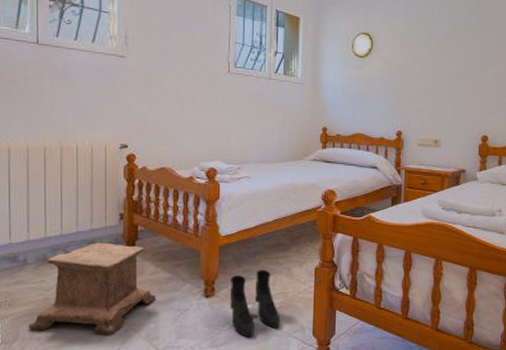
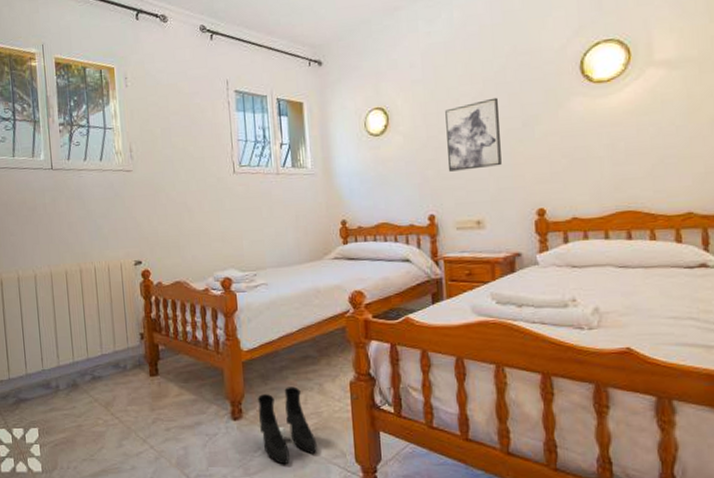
stool: present [28,242,156,334] -> none [65,364,183,462]
wall art: none [417,39,464,97] -> present [445,97,502,172]

